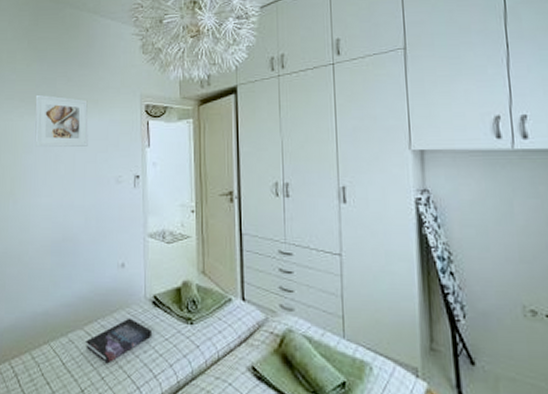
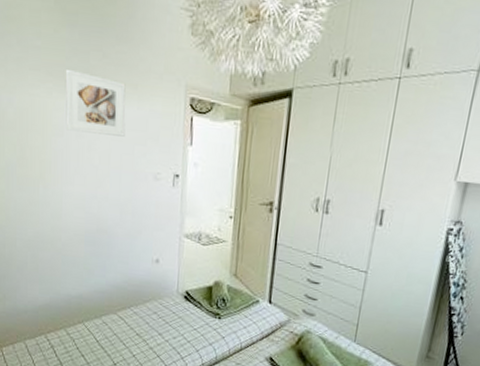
book: present [86,318,151,364] -> none [119,308,181,345]

